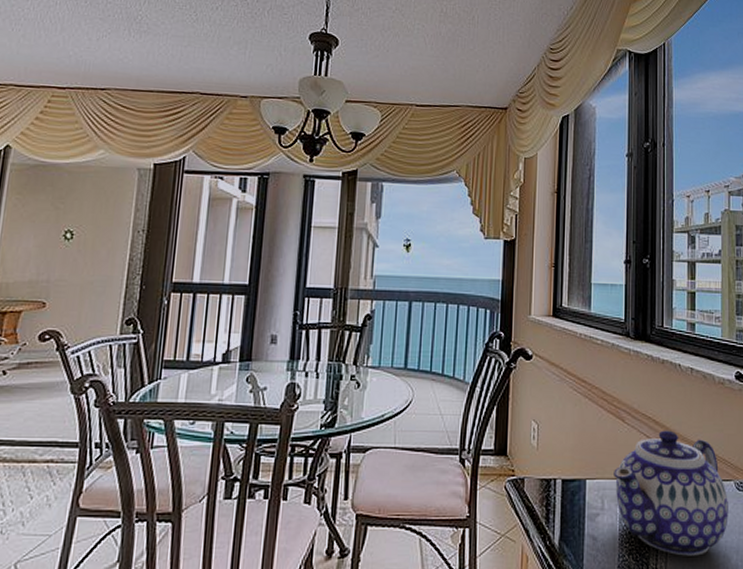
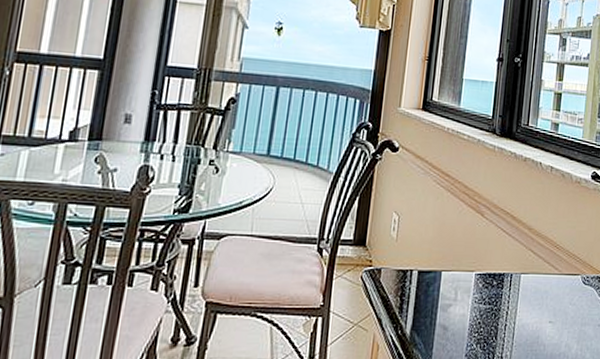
teapot: present [614,430,729,556] -> none [469,225,574,346]

